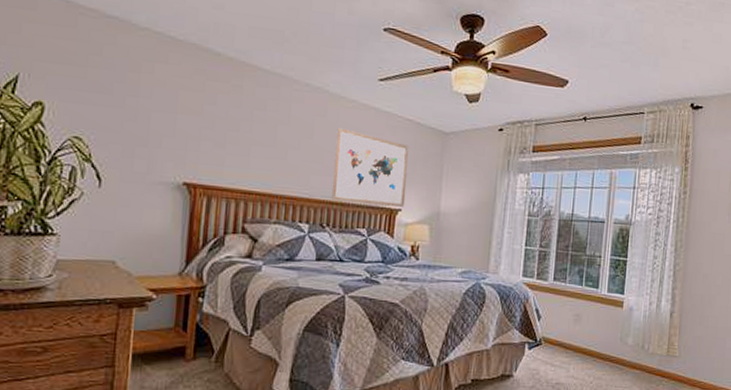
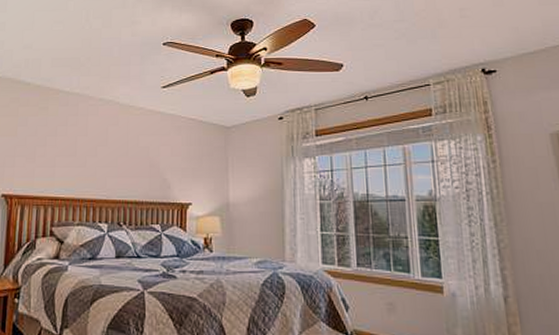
wall art: present [331,128,410,208] -> none [126,133,195,201]

